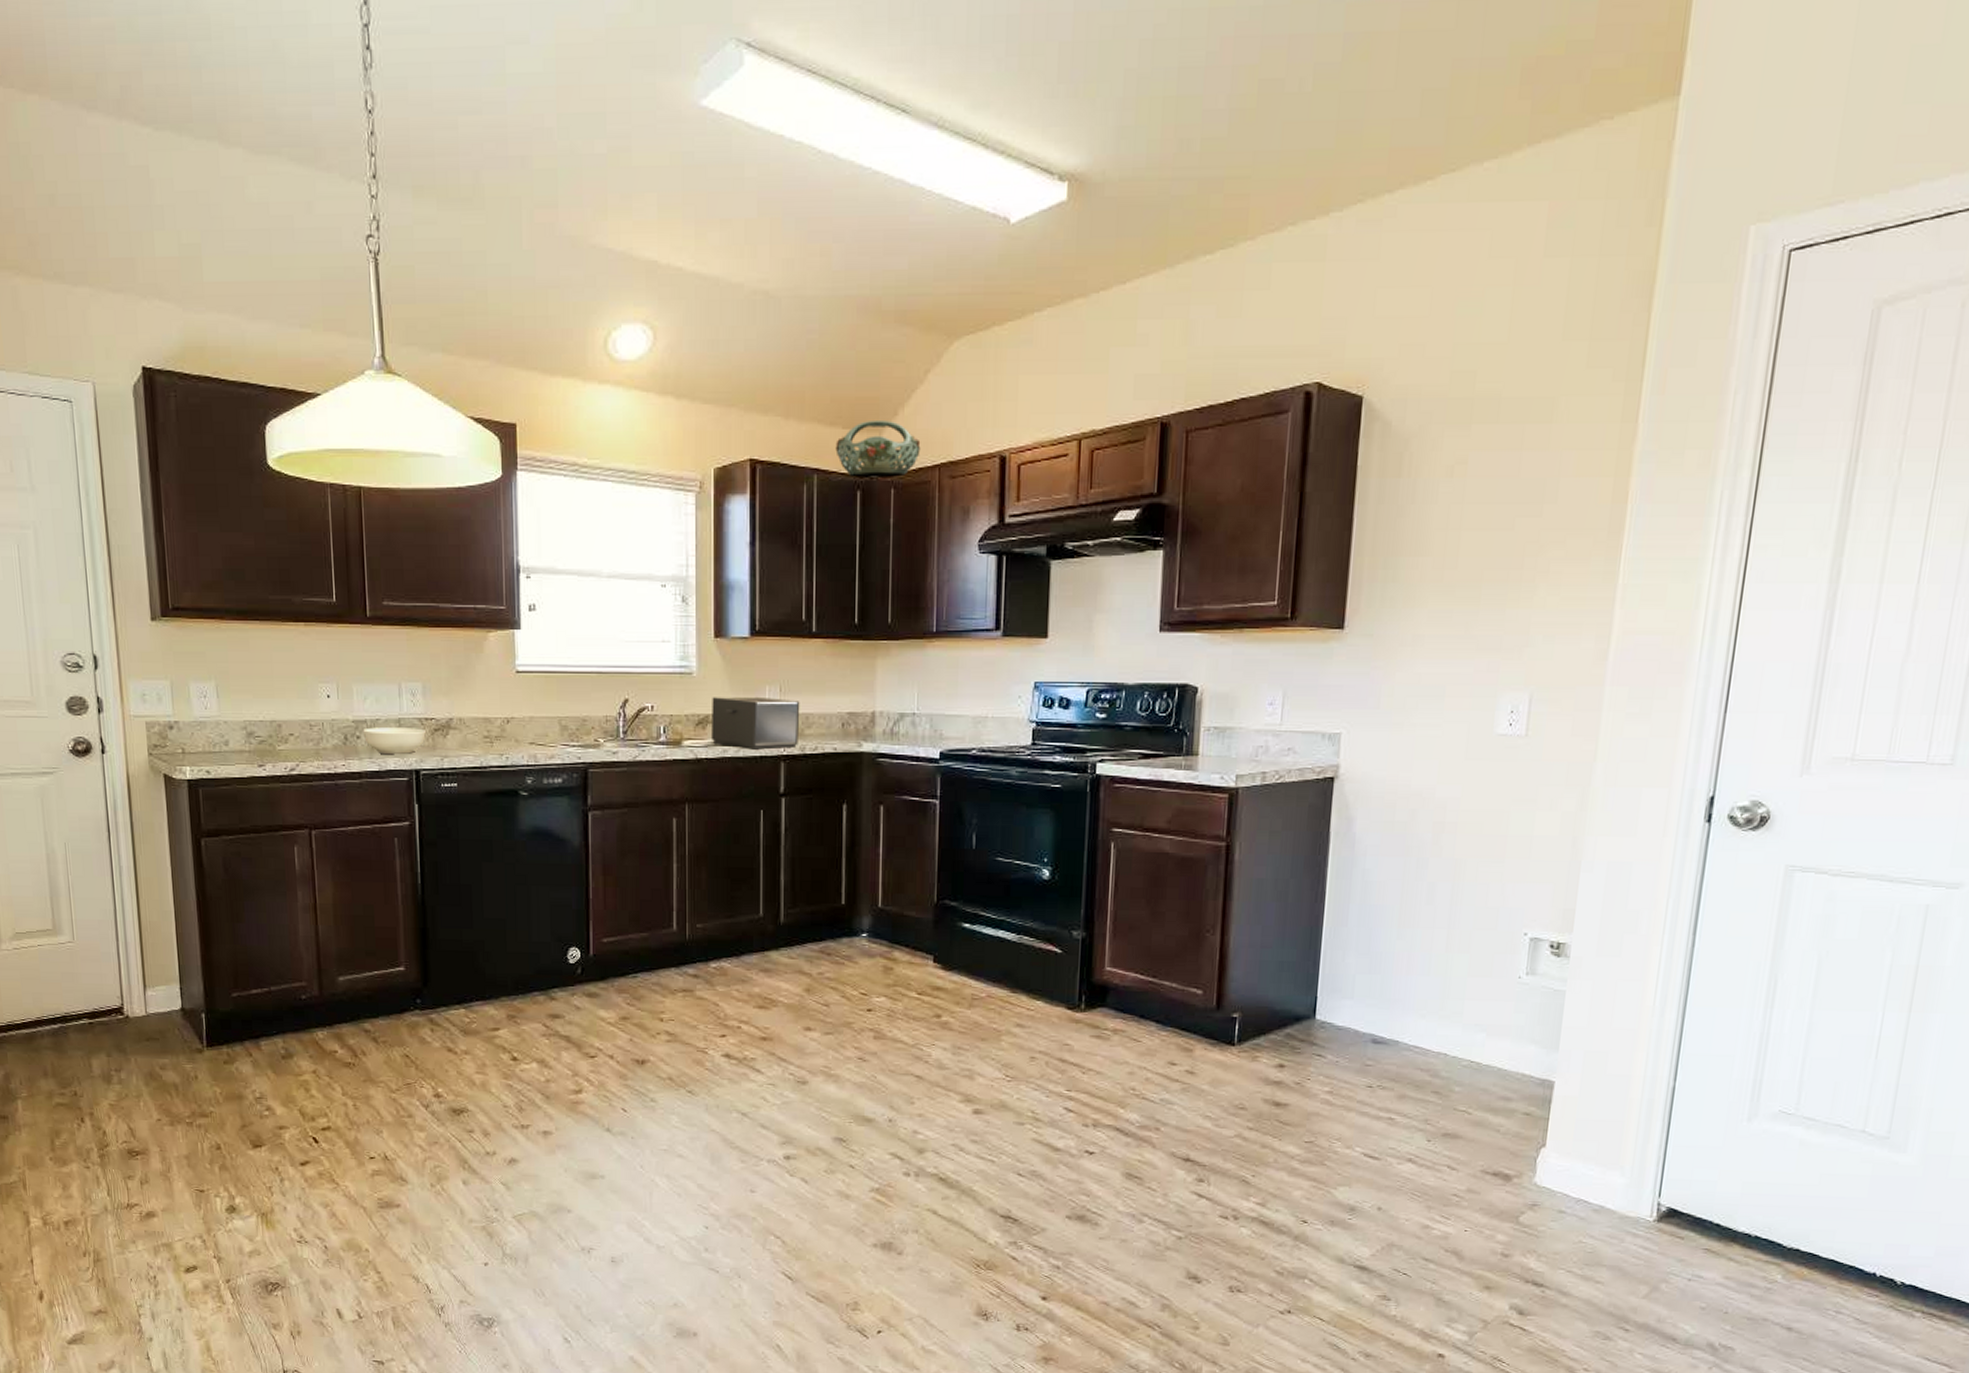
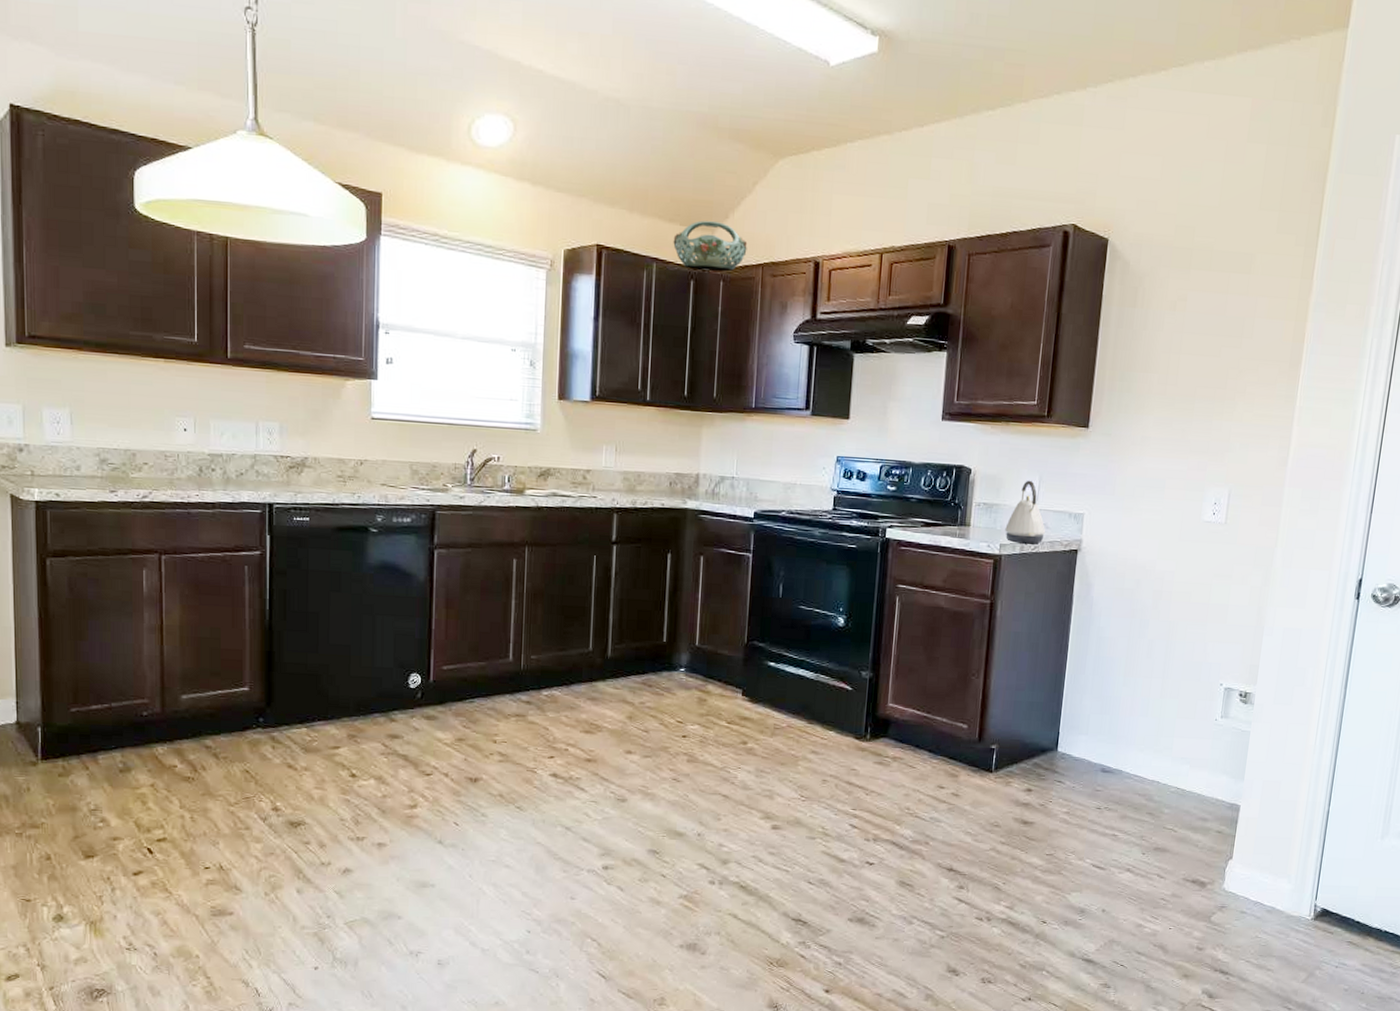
bowl: present [363,727,427,755] -> none [218,461,282,489]
toaster: present [710,696,800,750] -> none [551,452,633,502]
kettle: none [1242,696,1293,773] -> present [1005,480,1046,544]

